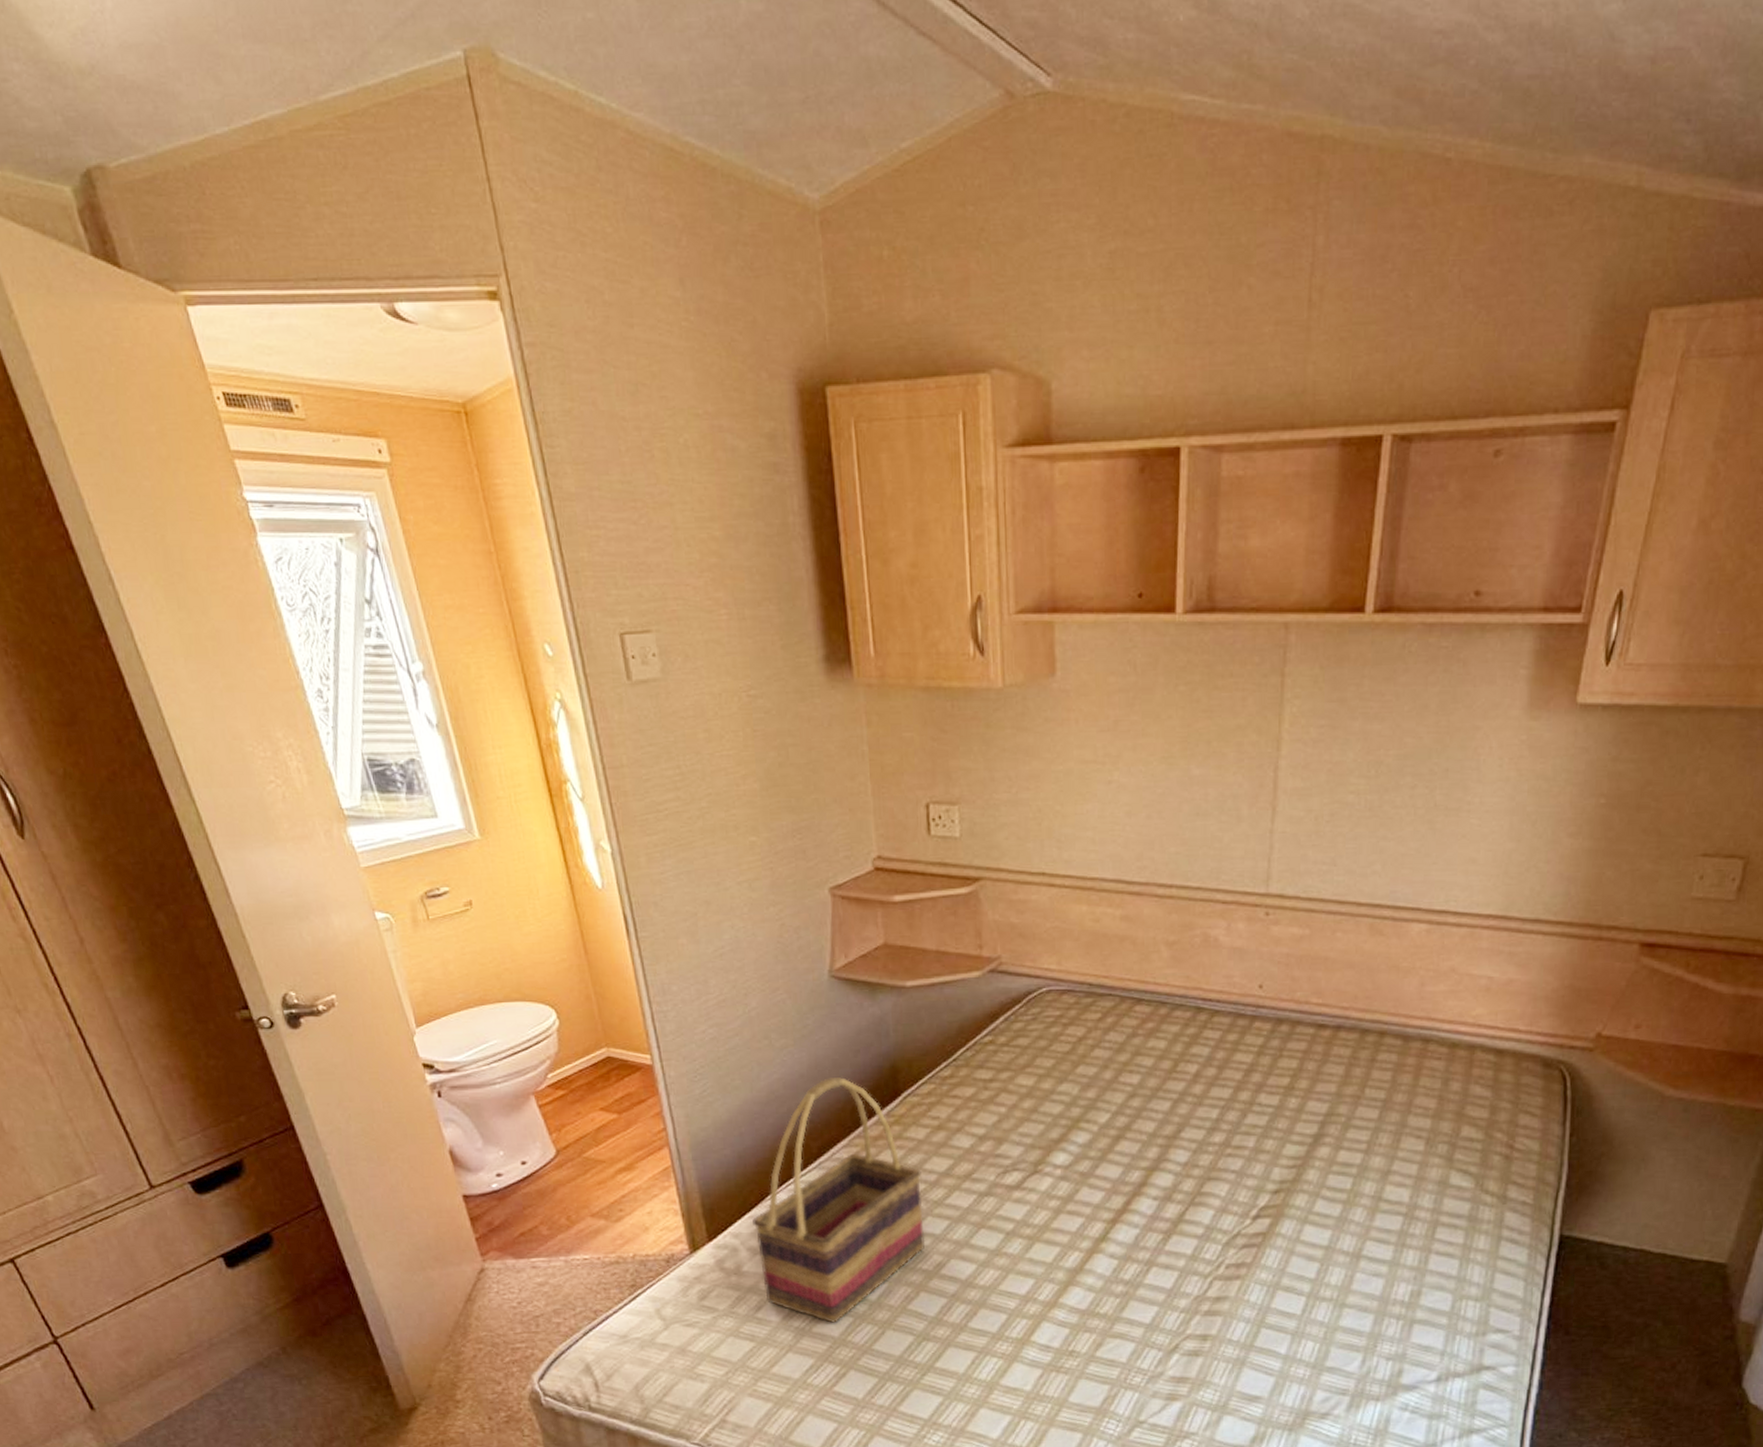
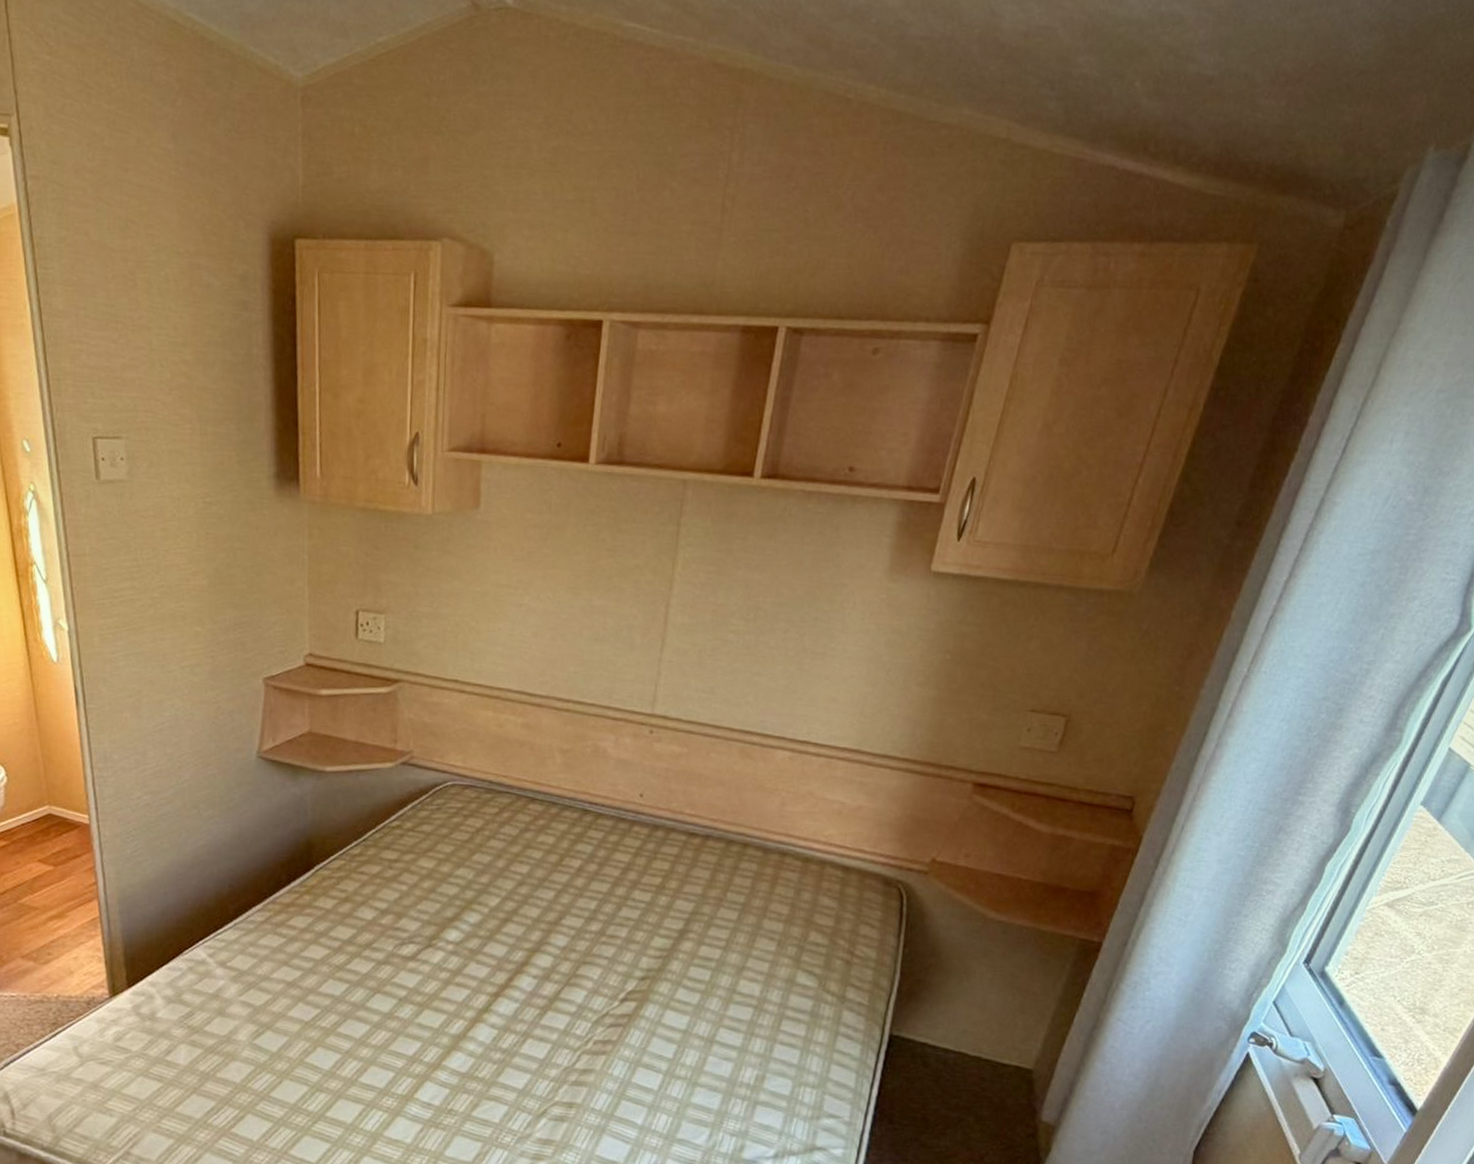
woven basket: present [751,1077,926,1323] -> none [168,848,327,1070]

